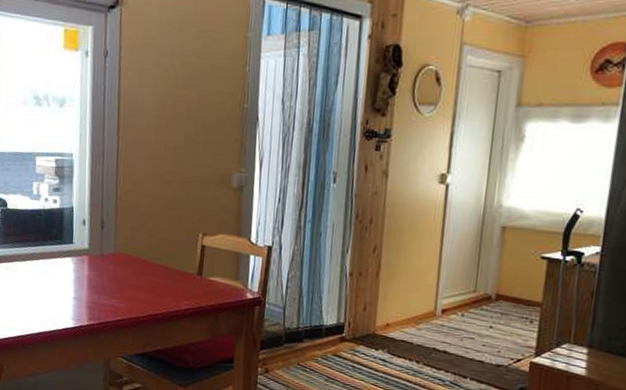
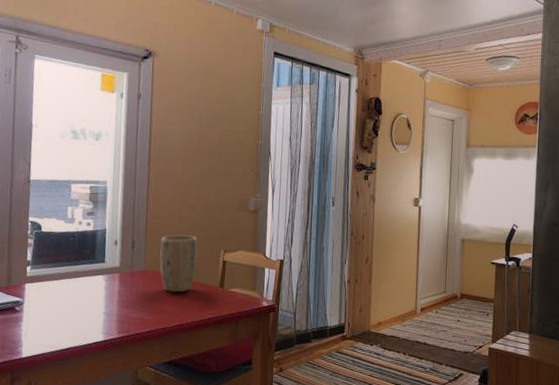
plant pot: none [131,214,173,279] -> present [159,235,198,293]

